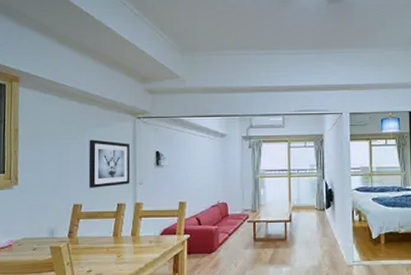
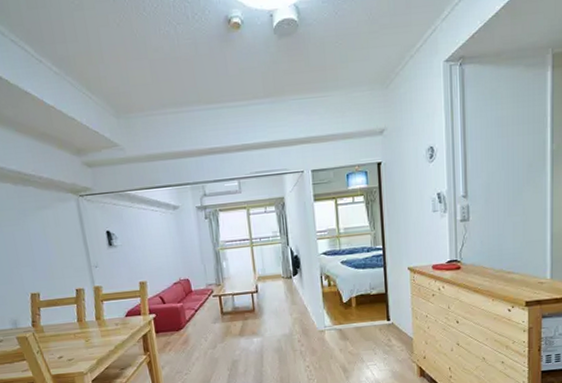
wall art: present [88,139,131,188] -> none [32,223,85,276]

